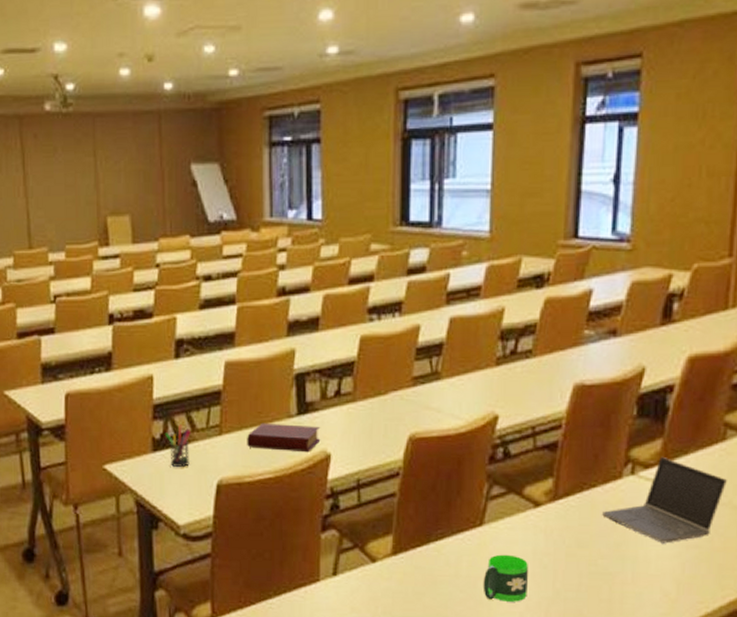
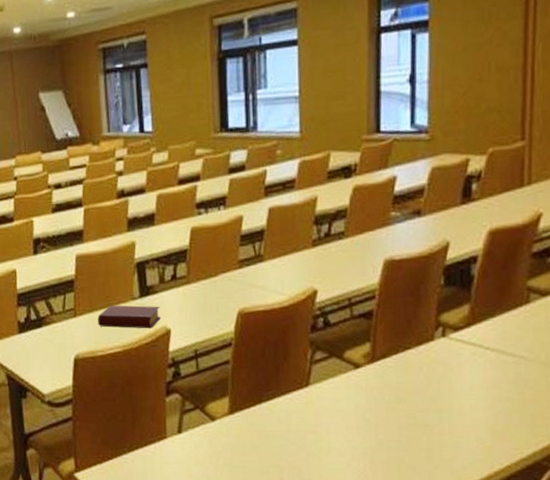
pen holder: present [164,424,191,467] -> none [28,309,50,345]
mug: present [483,554,528,602] -> none [311,411,353,452]
laptop computer: present [602,456,727,544] -> none [418,319,533,397]

